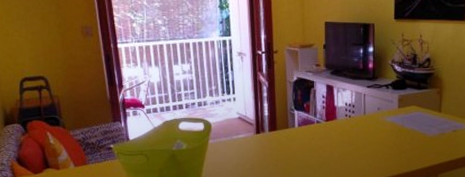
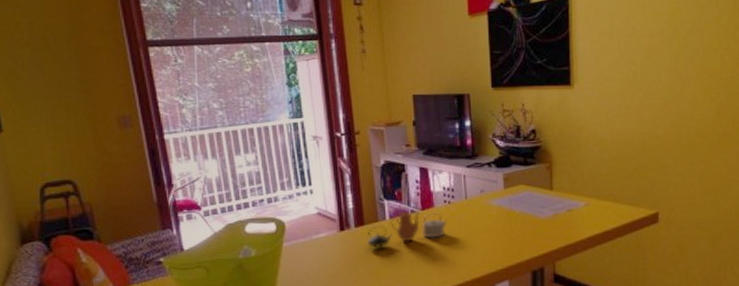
teapot: none [278,119,347,151] -> present [367,208,447,249]

